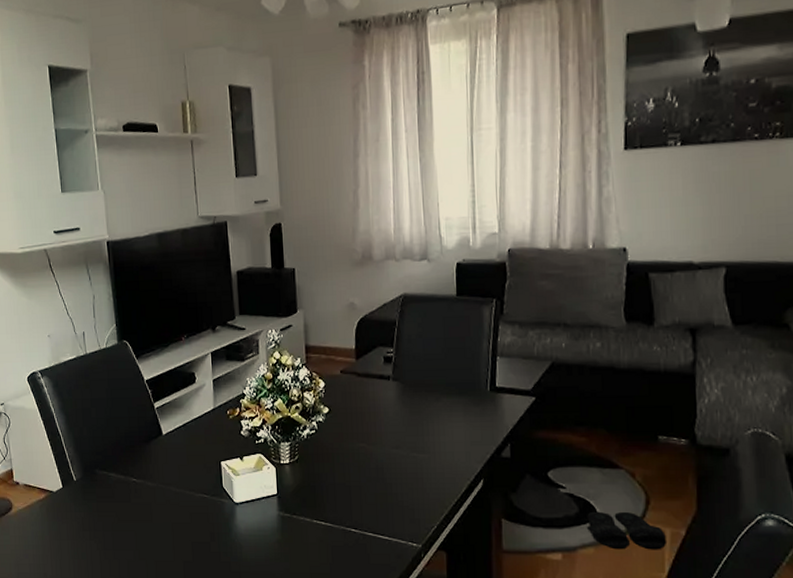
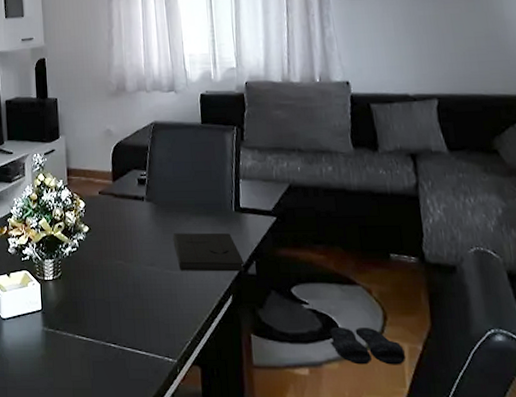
book: none [421,414,498,455] -> present [172,232,245,272]

